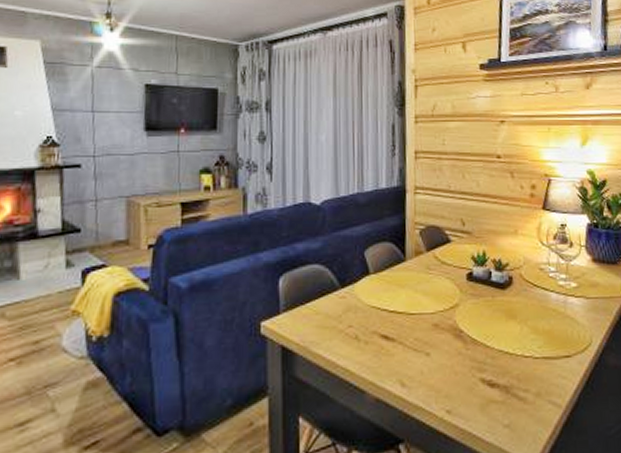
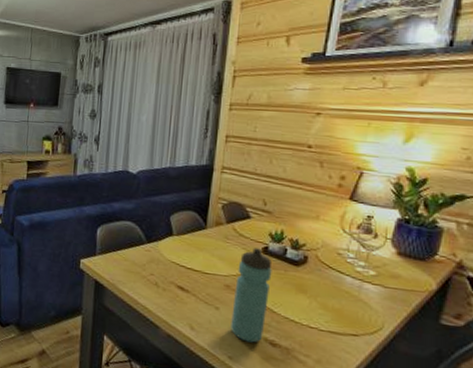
water bottle: none [444,275,480,388] -> present [231,248,273,343]

